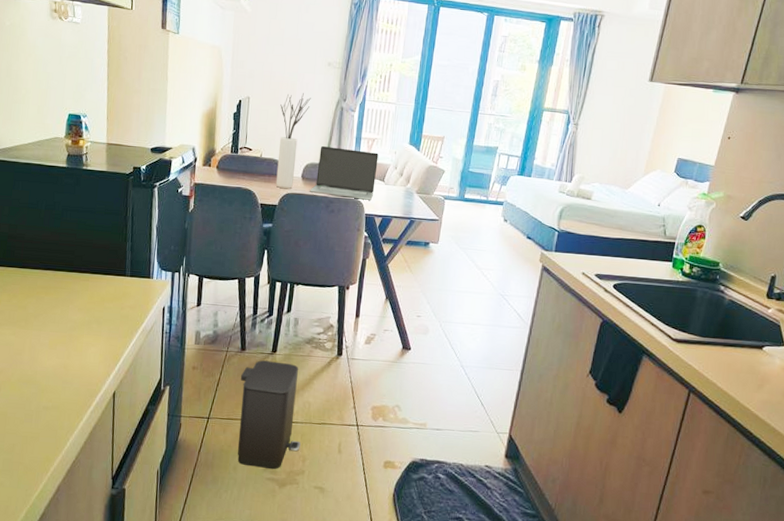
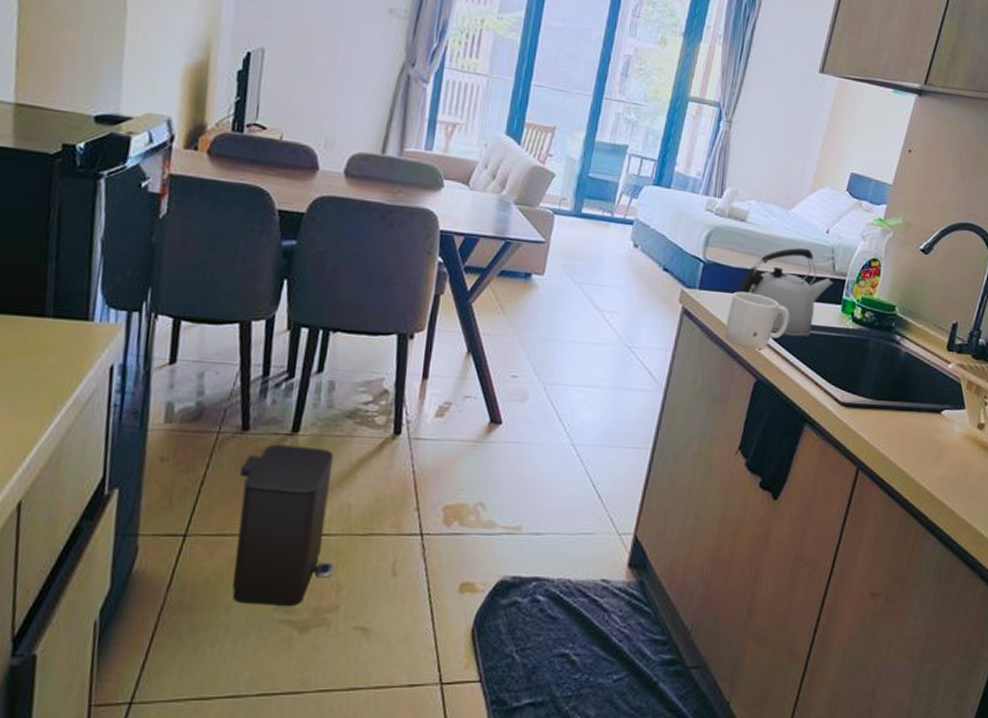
vase: present [275,93,311,189] -> none [303,49,362,191]
laptop: present [310,146,379,200] -> none [357,130,461,211]
mug: none [576,253,628,298] -> present [725,291,789,350]
kettle: none [587,218,665,289] -> present [739,248,834,339]

